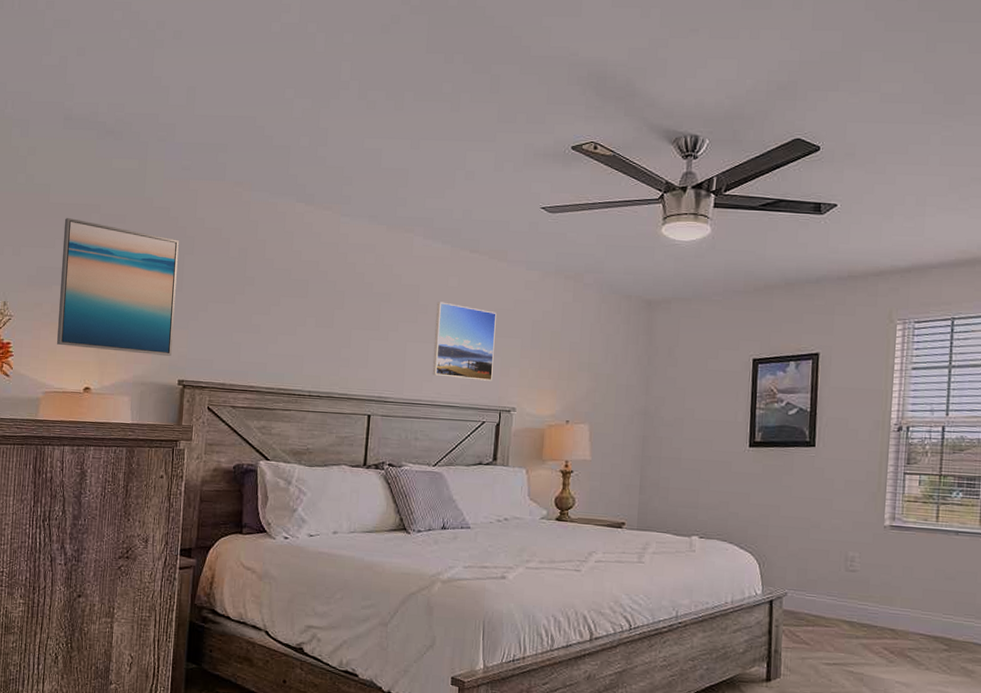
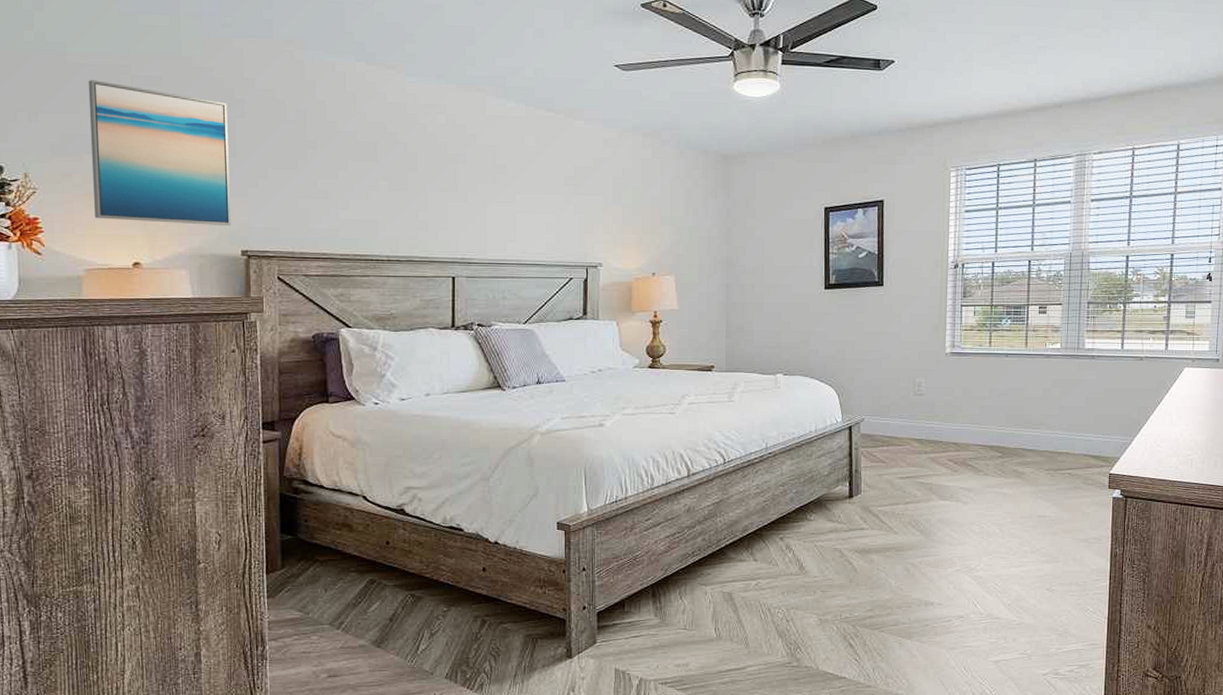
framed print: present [433,301,496,381] -> none [515,161,577,238]

